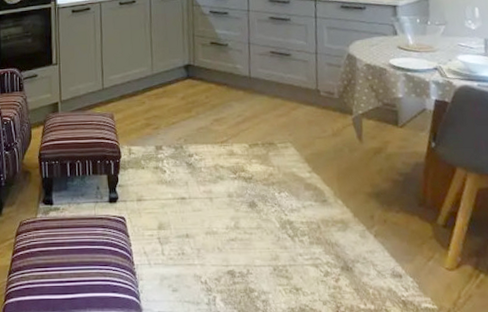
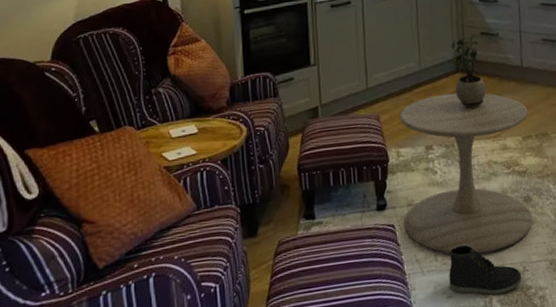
side table: none [132,98,258,253] -> present [399,93,533,254]
sneaker: none [174,242,246,294] -> present [449,244,522,295]
potted plant: none [175,43,215,113] -> present [444,34,487,108]

